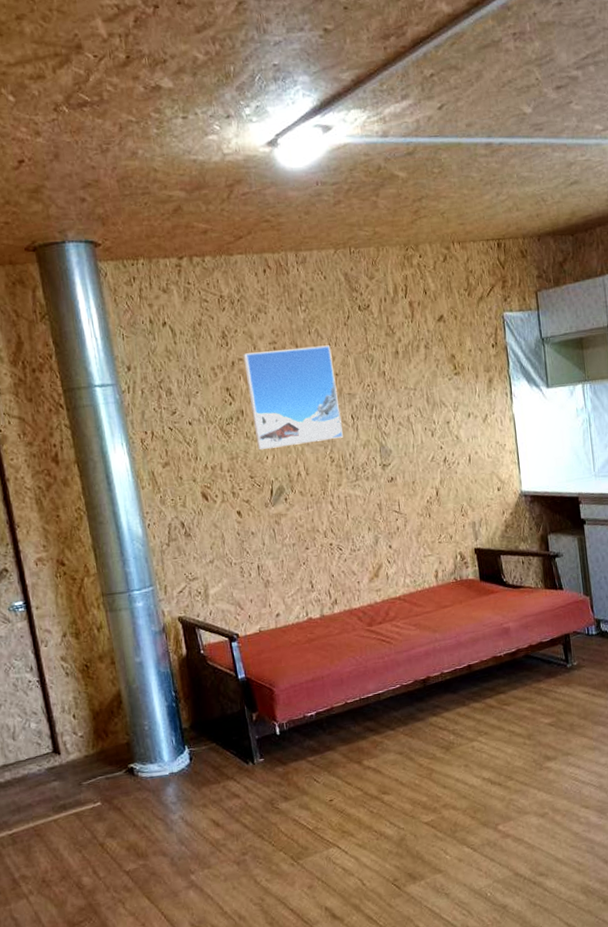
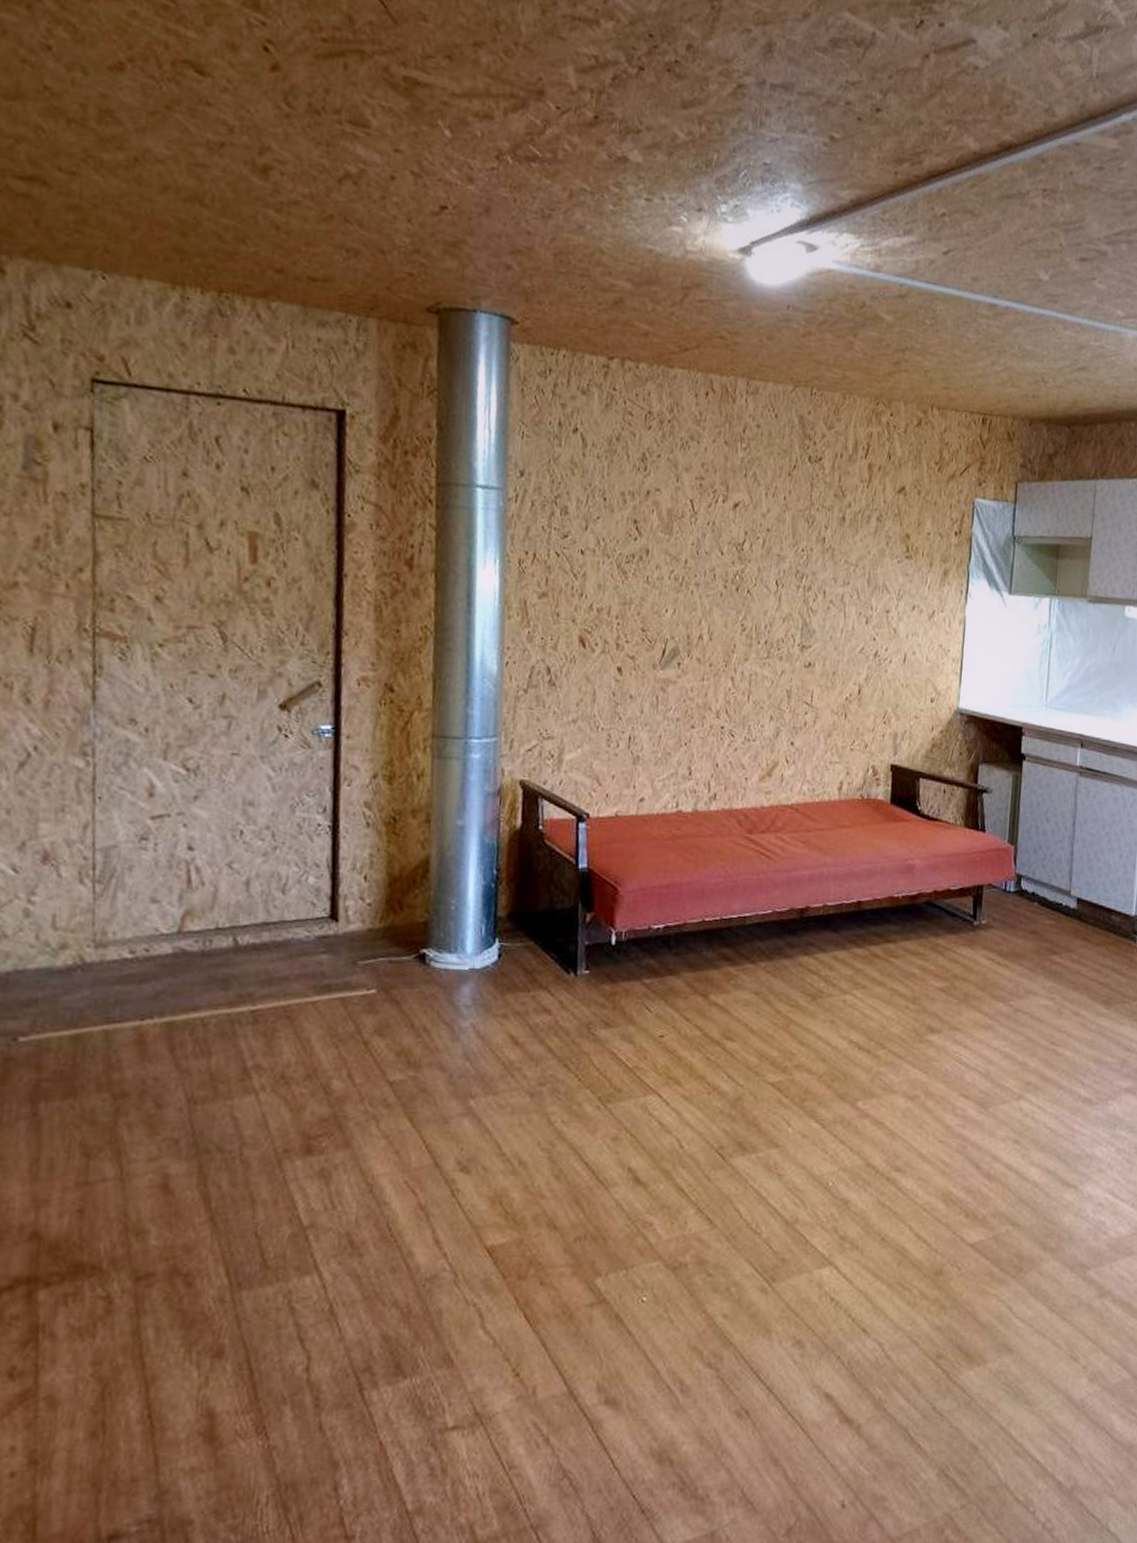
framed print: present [243,345,343,451] -> none [657,483,767,605]

